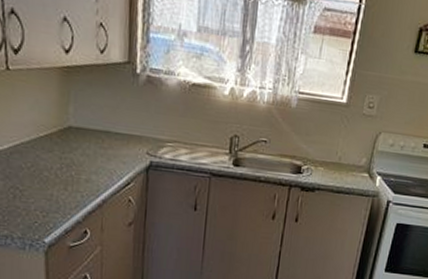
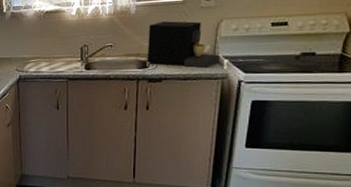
coffee maker: none [301,122,374,184] -> present [147,21,220,69]

